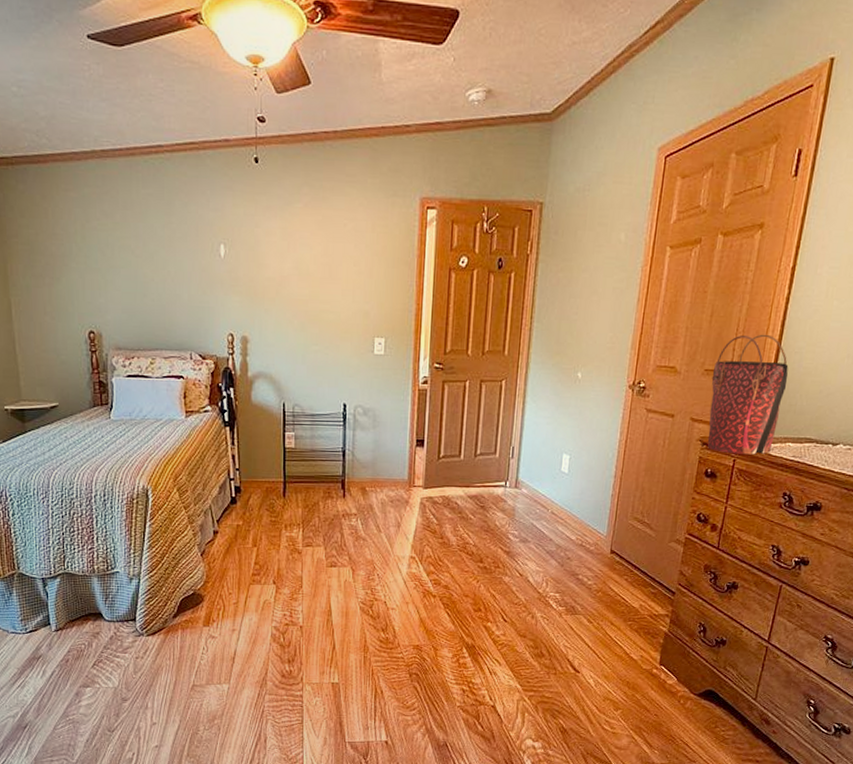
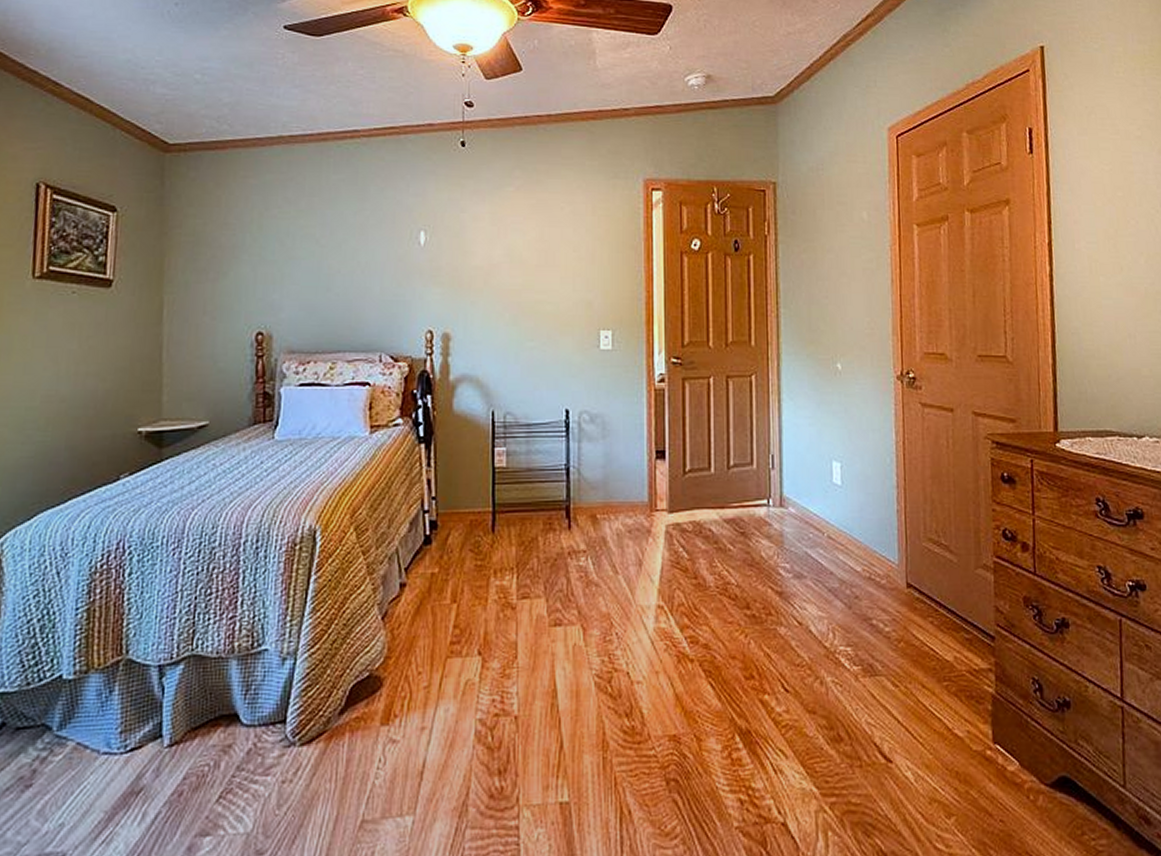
handbag: present [707,334,789,455] -> none [987,314,1072,453]

